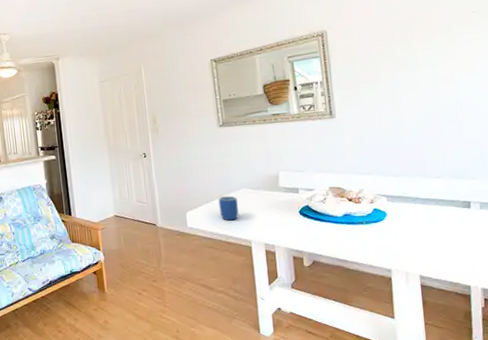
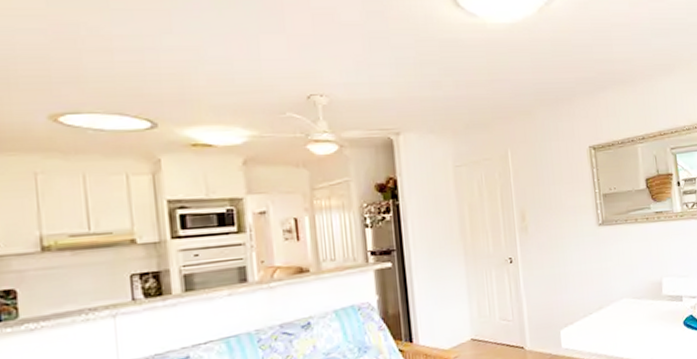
mug: present [218,196,239,221] -> none [597,307,620,338]

